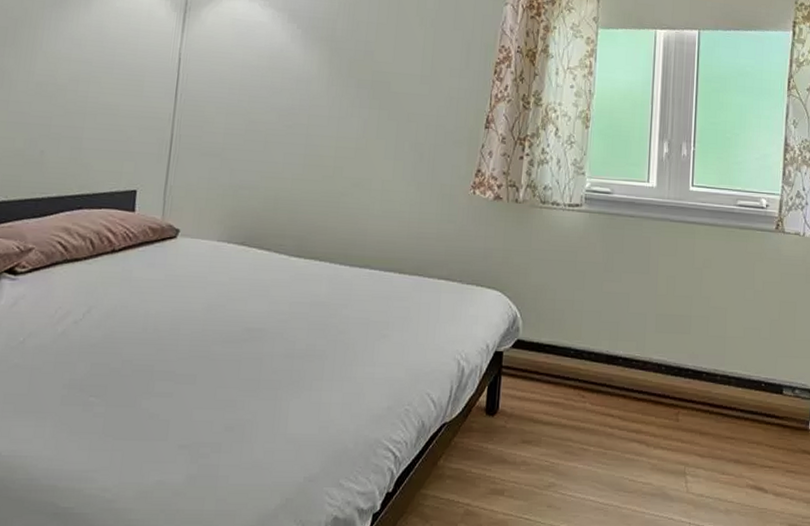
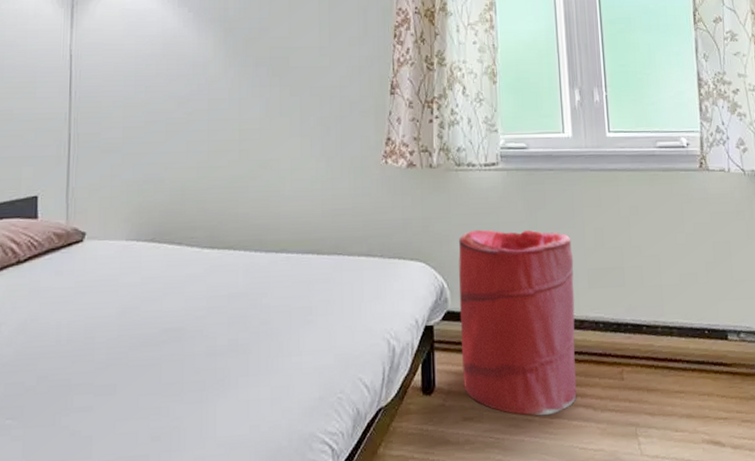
laundry hamper: none [526,265,644,447] -> present [458,229,577,416]

